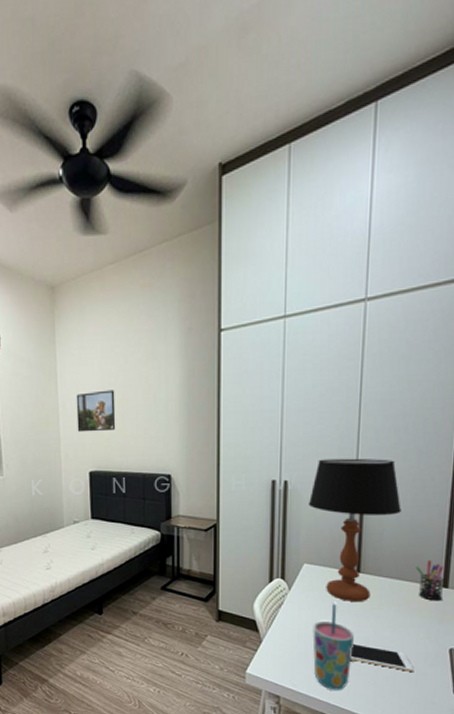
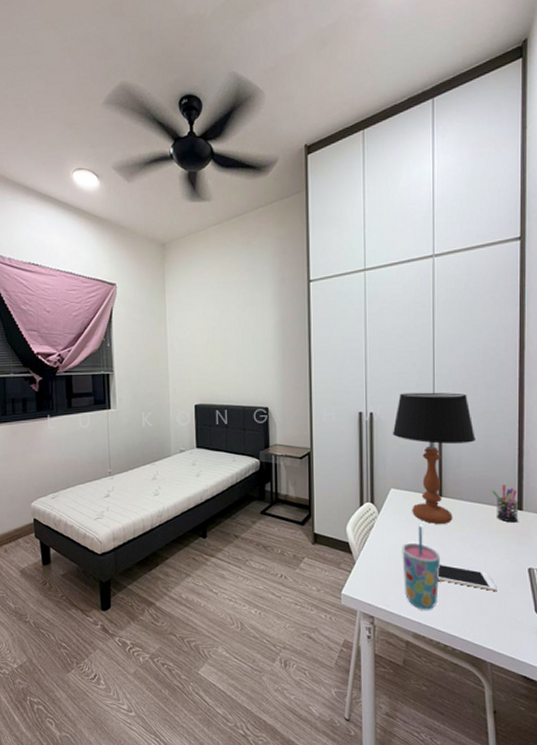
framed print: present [76,390,116,432] -> none [183,332,219,370]

